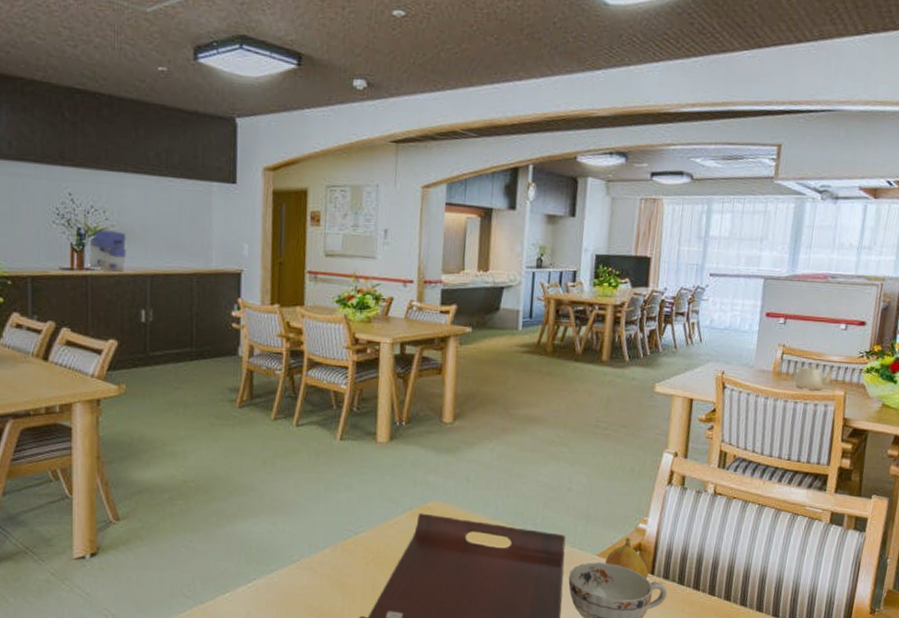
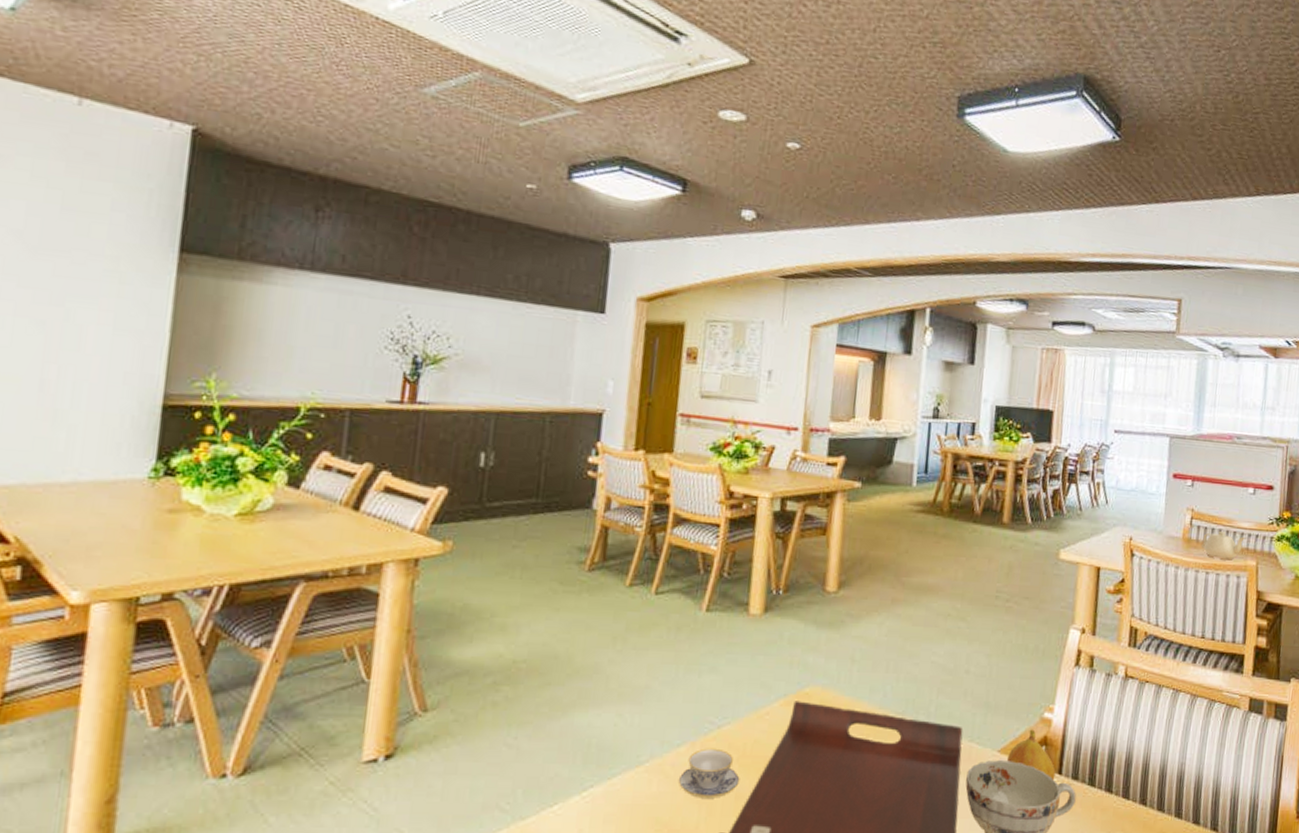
tissue dispenser: present [90,230,126,273] -> none [424,359,472,409]
teacup: none [324,550,376,590] -> present [678,748,740,798]

